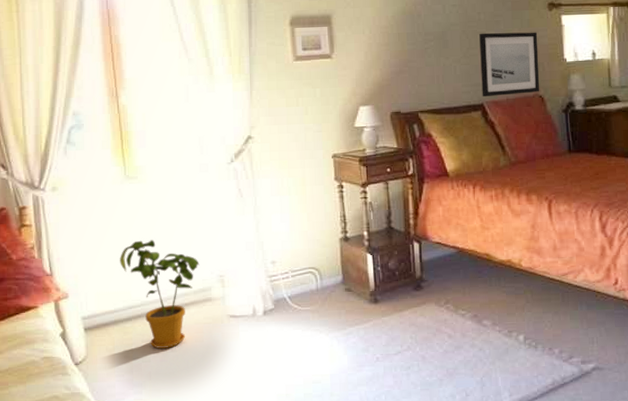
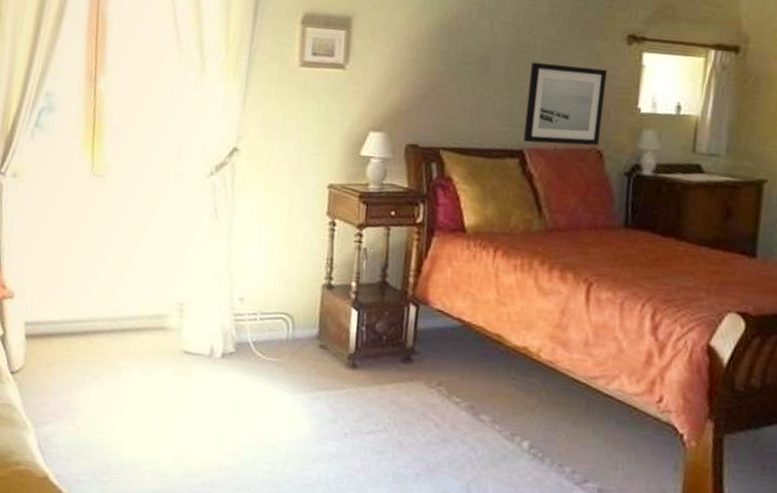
house plant: present [120,240,200,349] -> none [73,247,159,375]

